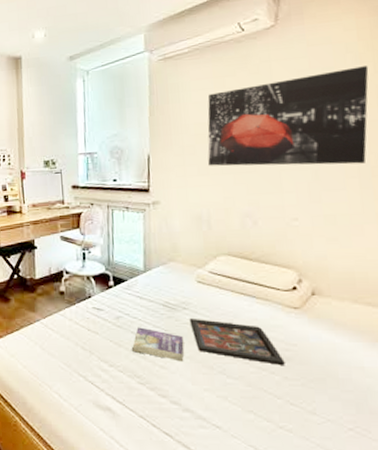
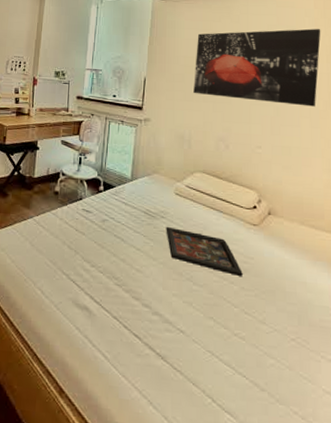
book: present [131,327,184,362] -> none [112,231,159,267]

